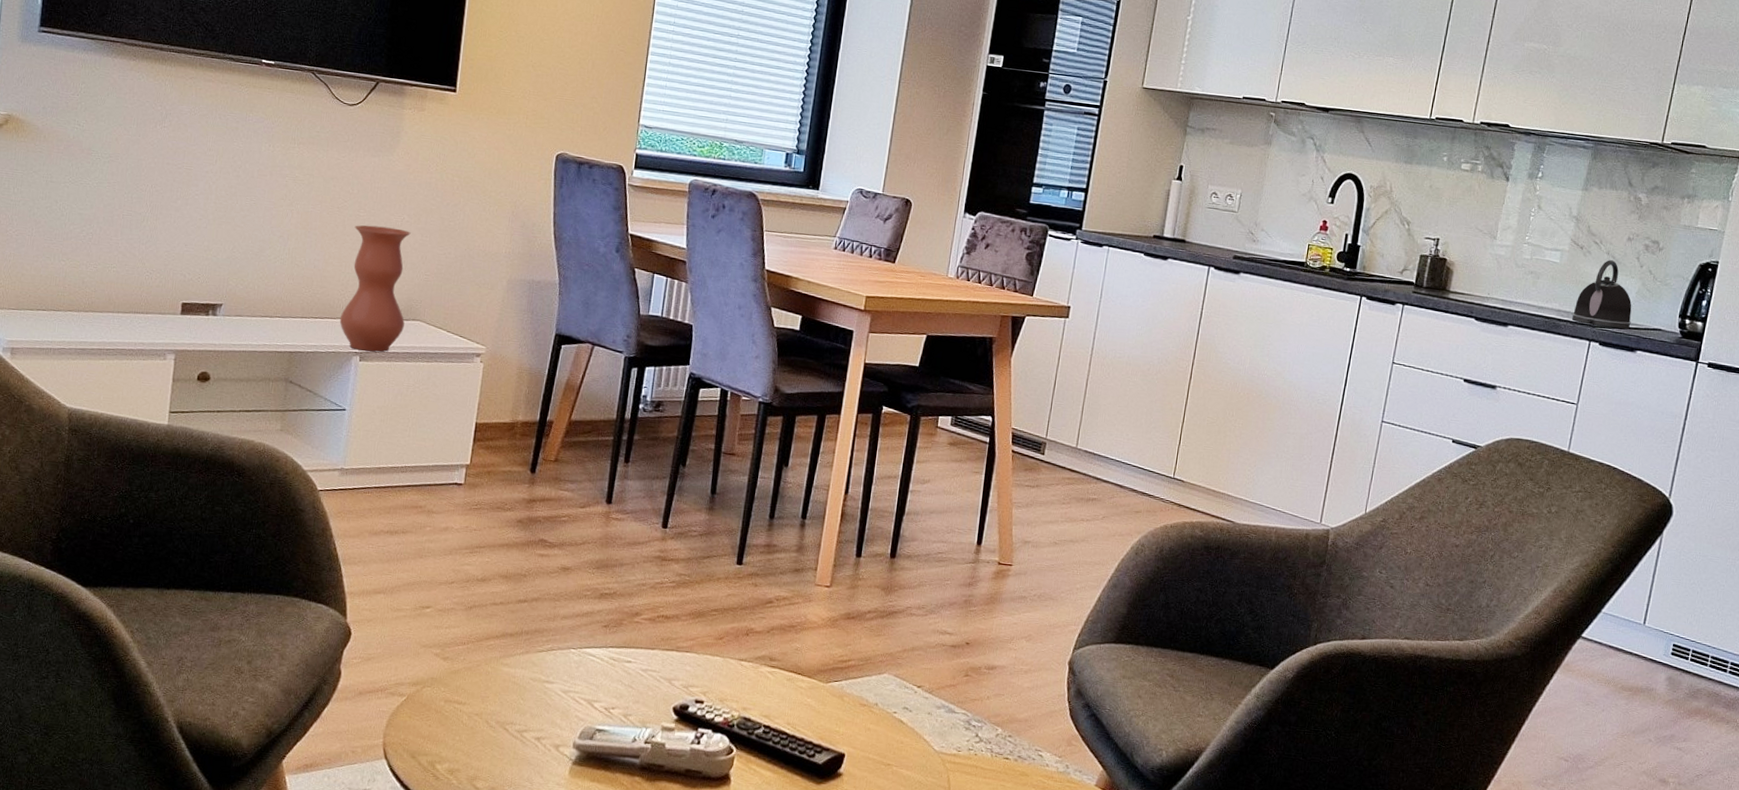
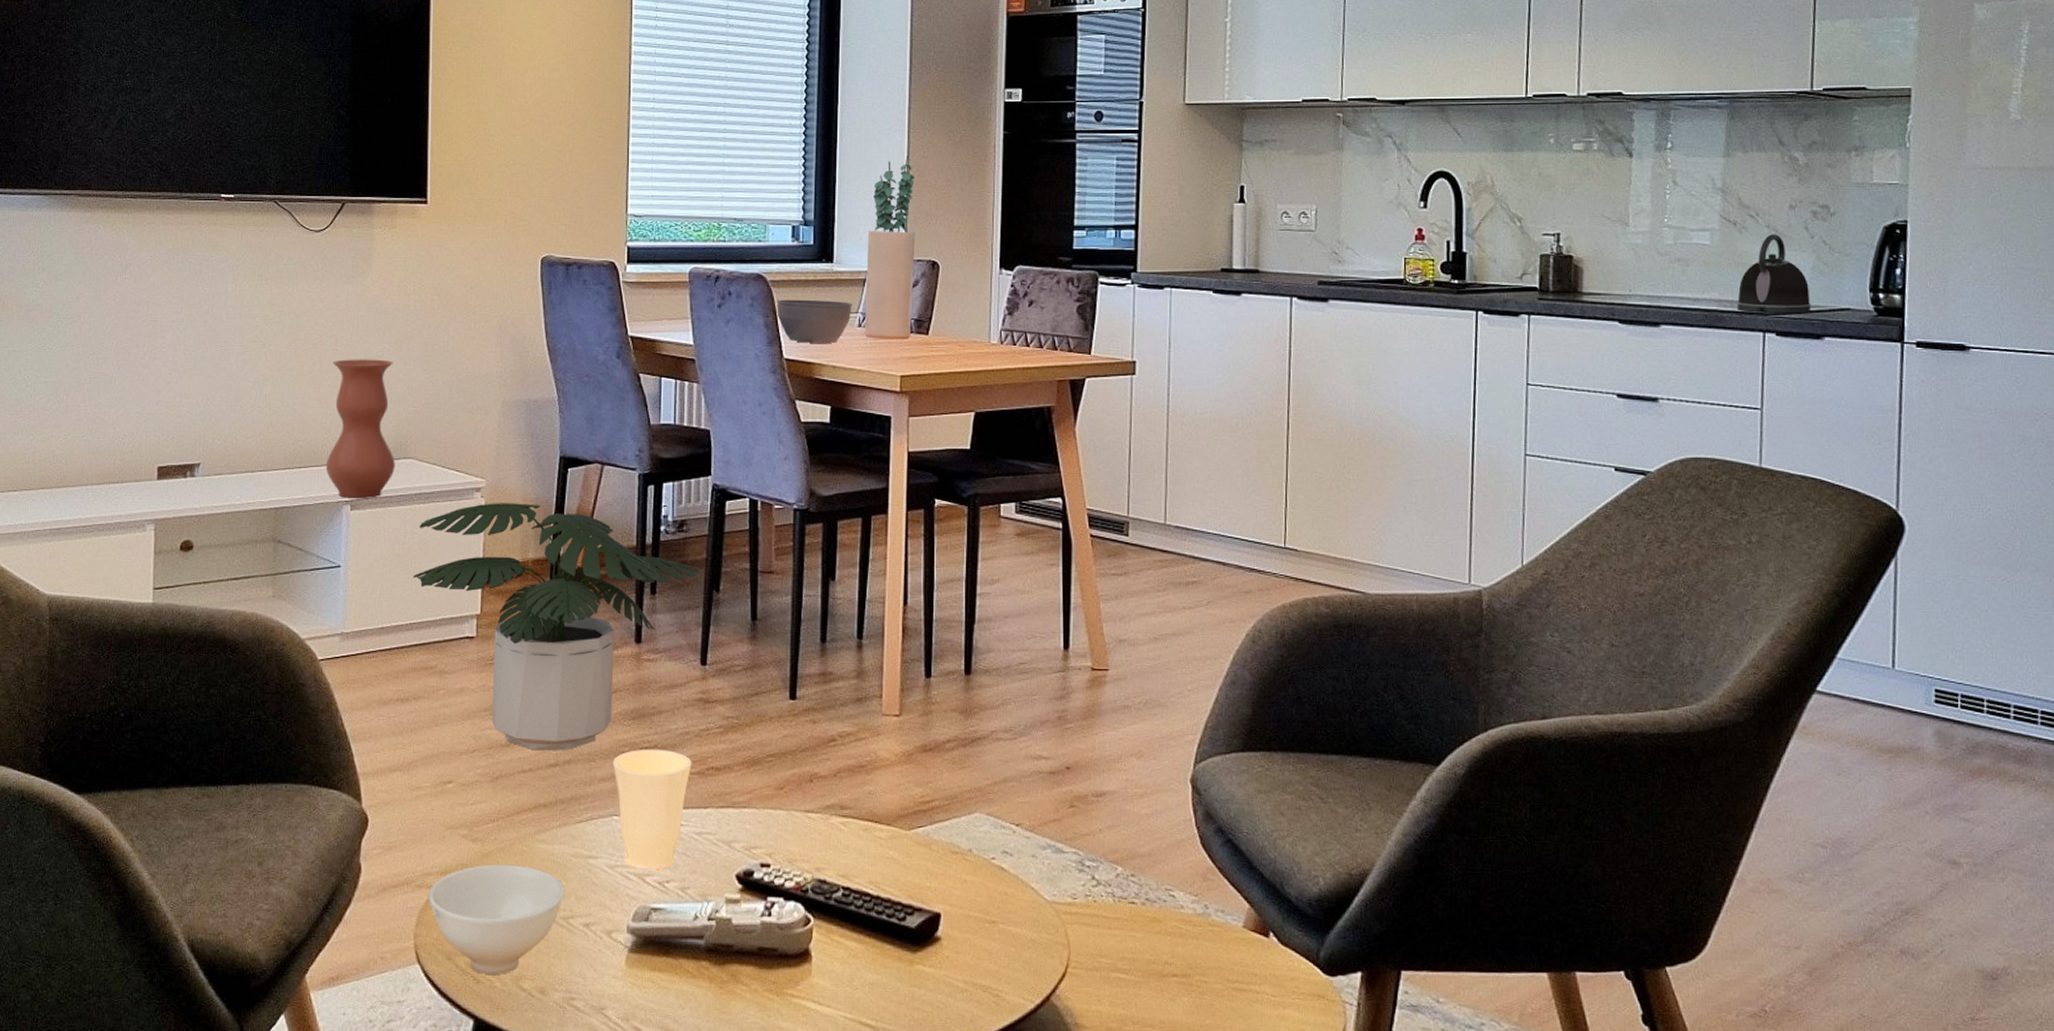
bowl: none [399,680,522,774] -> present [428,864,566,975]
potted plant: none [411,368,670,589] -> present [413,503,699,751]
cup: none [575,594,646,698] -> present [612,749,692,871]
bowl: none [764,217,831,261] -> present [777,299,852,343]
vase: none [839,103,900,266] -> present [864,156,915,340]

